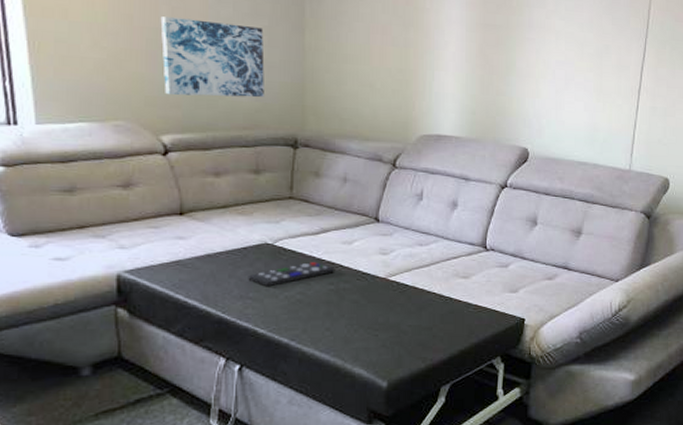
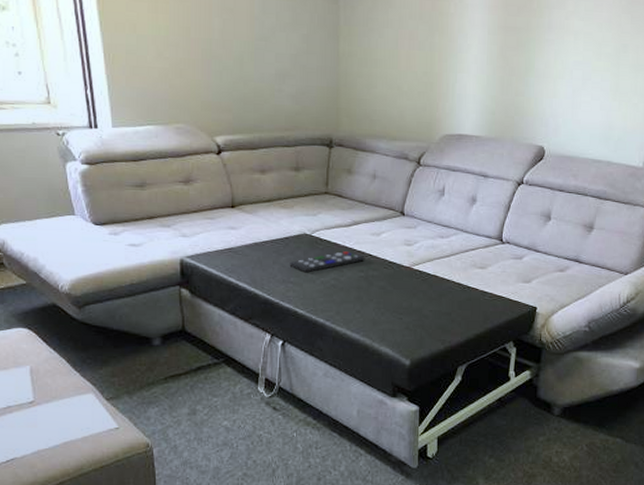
wall art: present [160,16,264,98] -> none [213,28,304,101]

